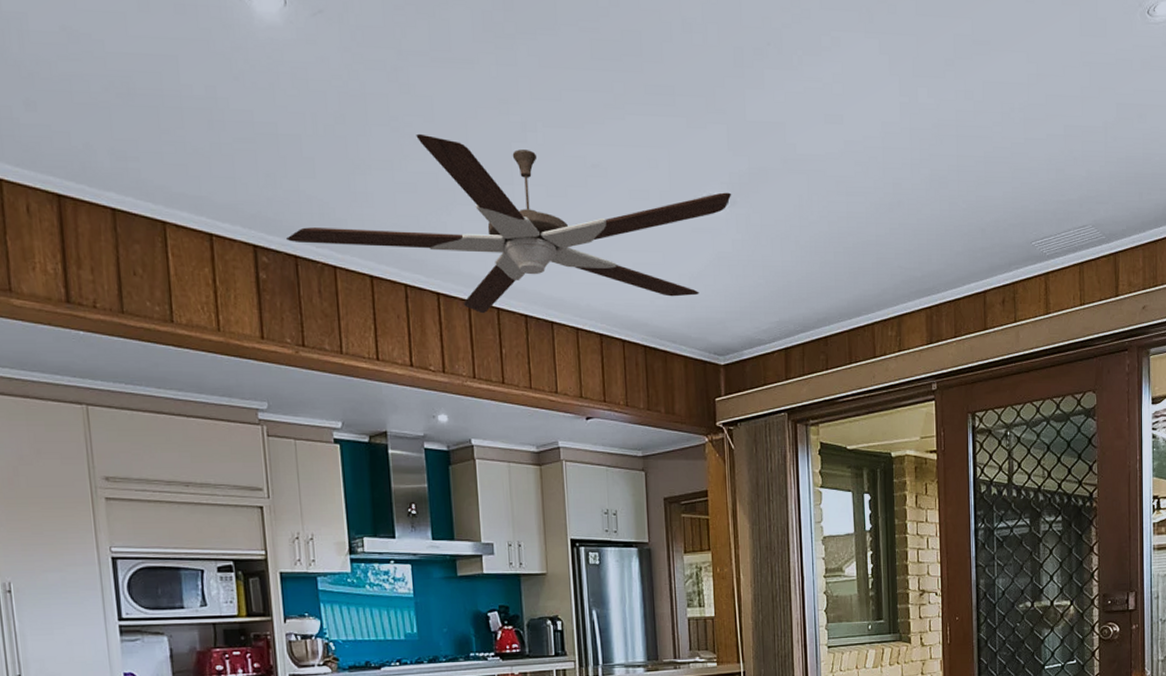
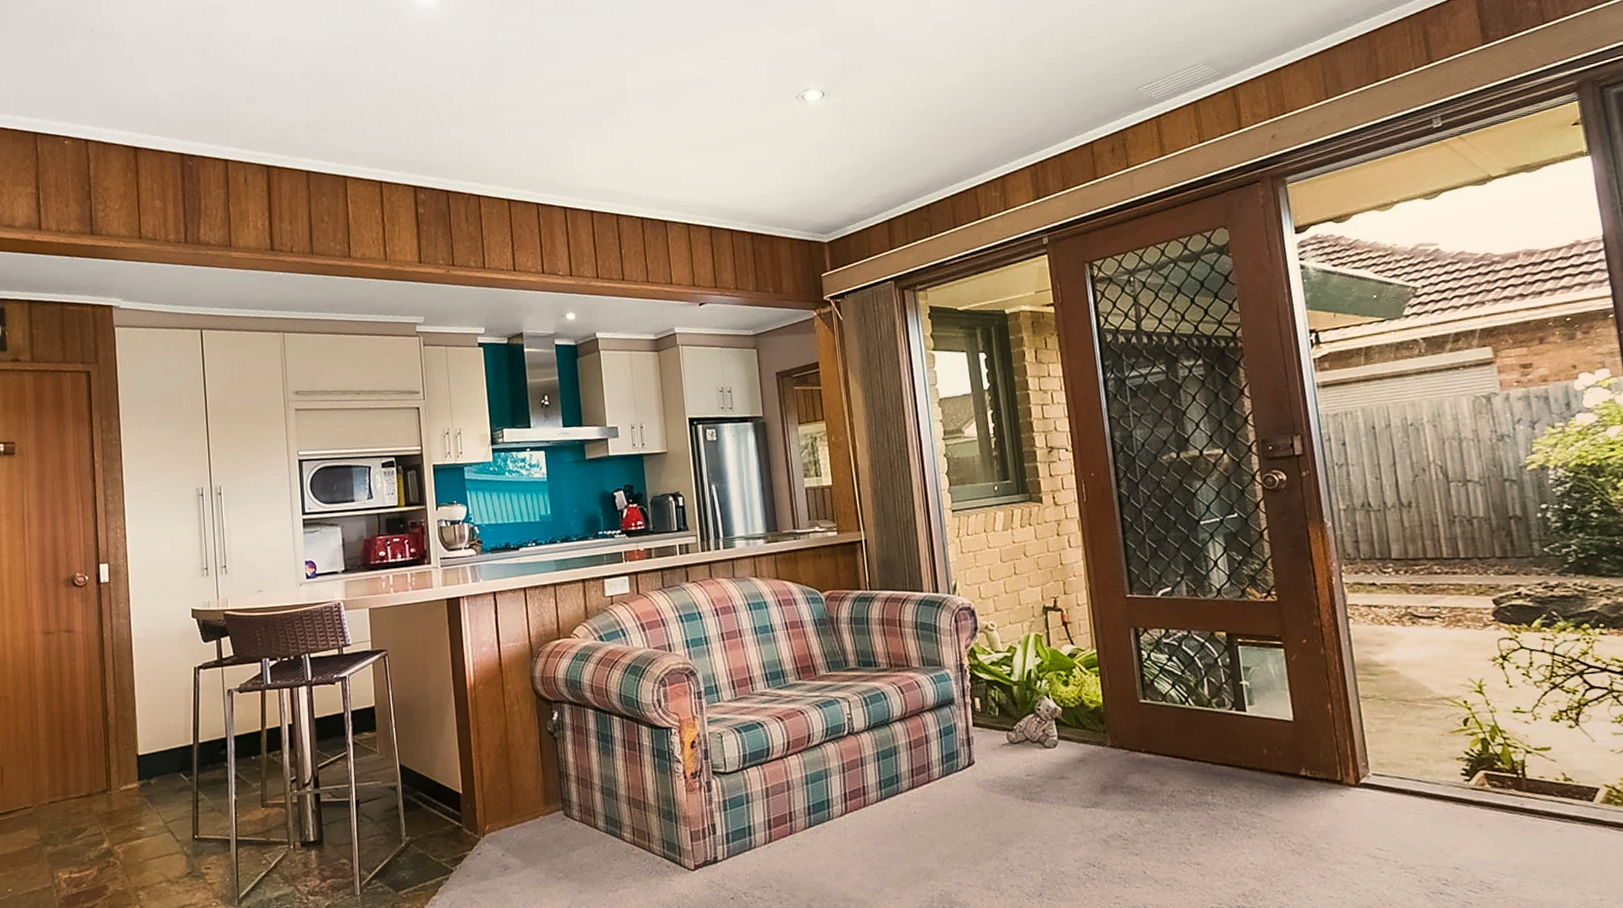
ceiling fan: present [285,133,732,314] -> none [439,75,827,221]

